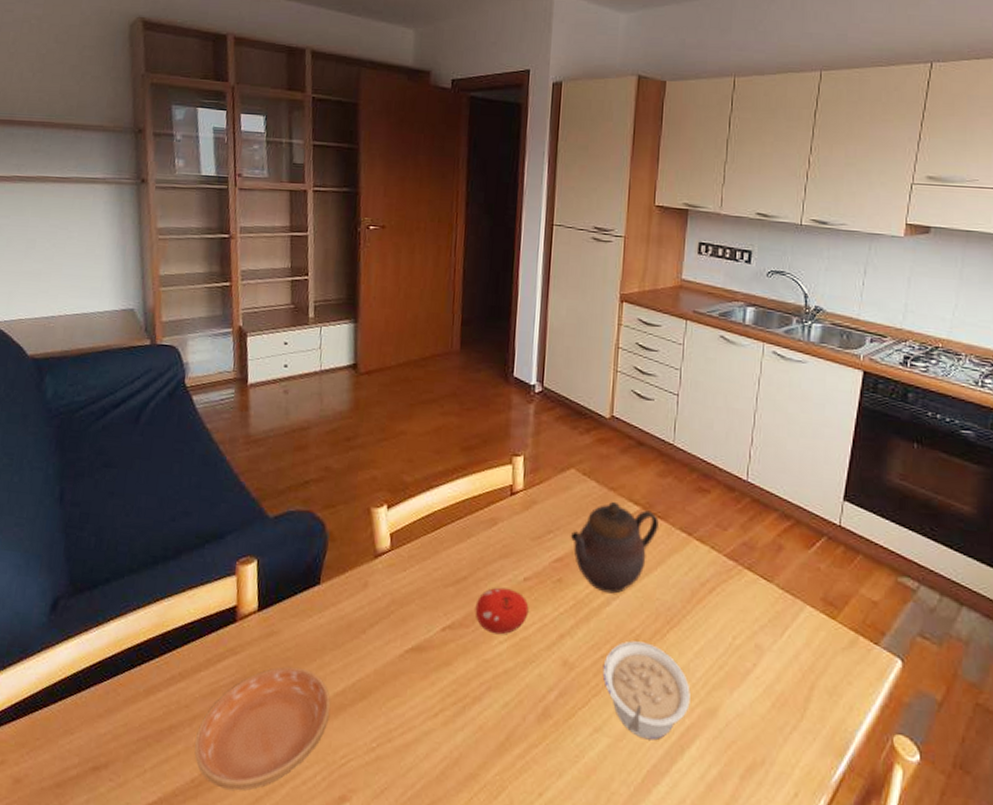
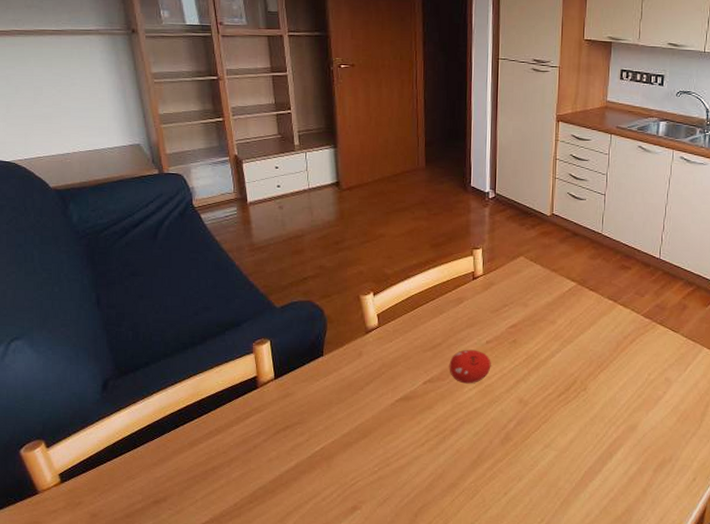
saucer: present [194,667,331,791] -> none [235,419,340,509]
teapot: present [570,501,659,594] -> none [521,279,591,349]
legume: present [602,640,691,741] -> none [550,382,617,451]

